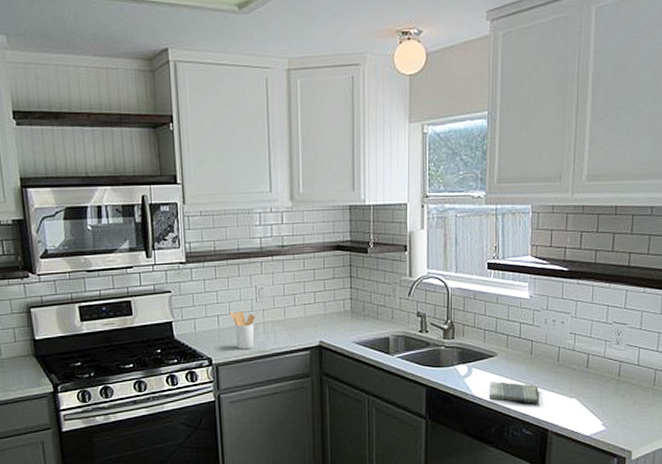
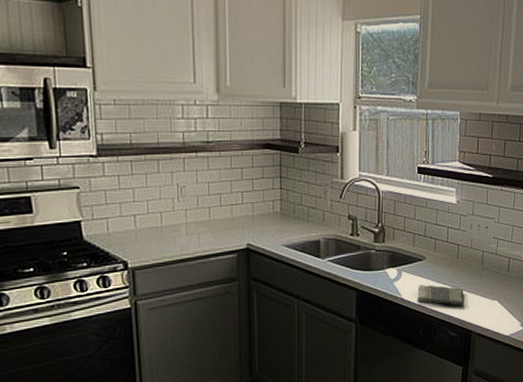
utensil holder: present [230,311,255,349] -> none [148,211,177,251]

